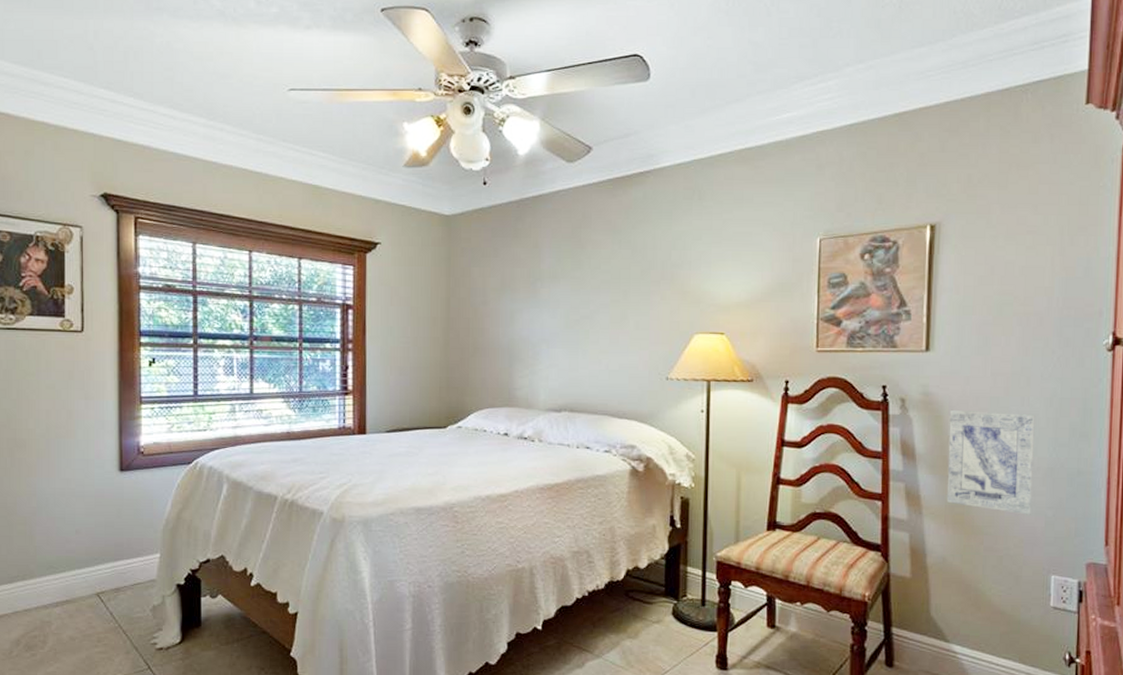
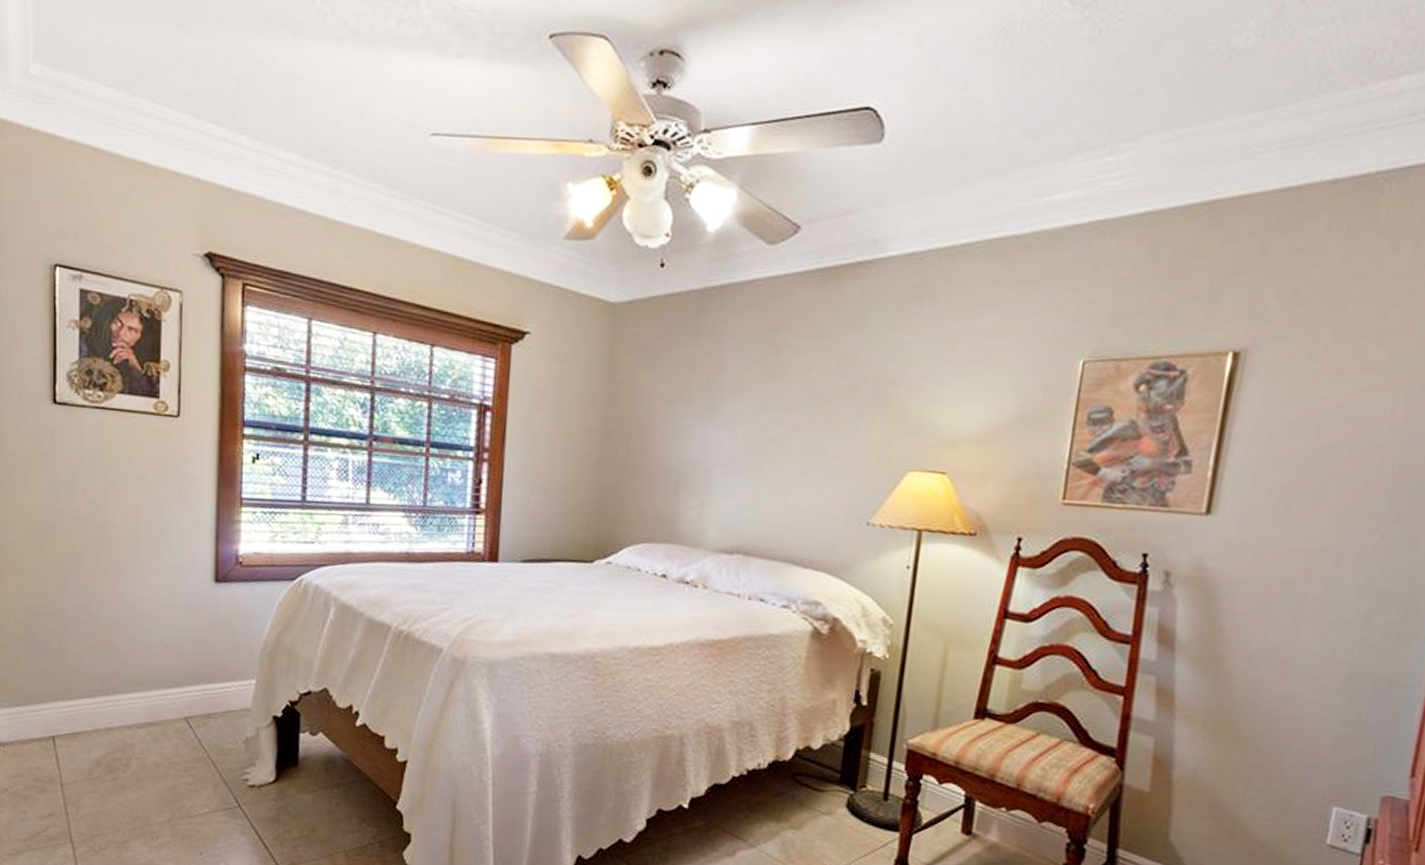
wall art: present [946,409,1035,515] -> none [1208,590,1341,731]

